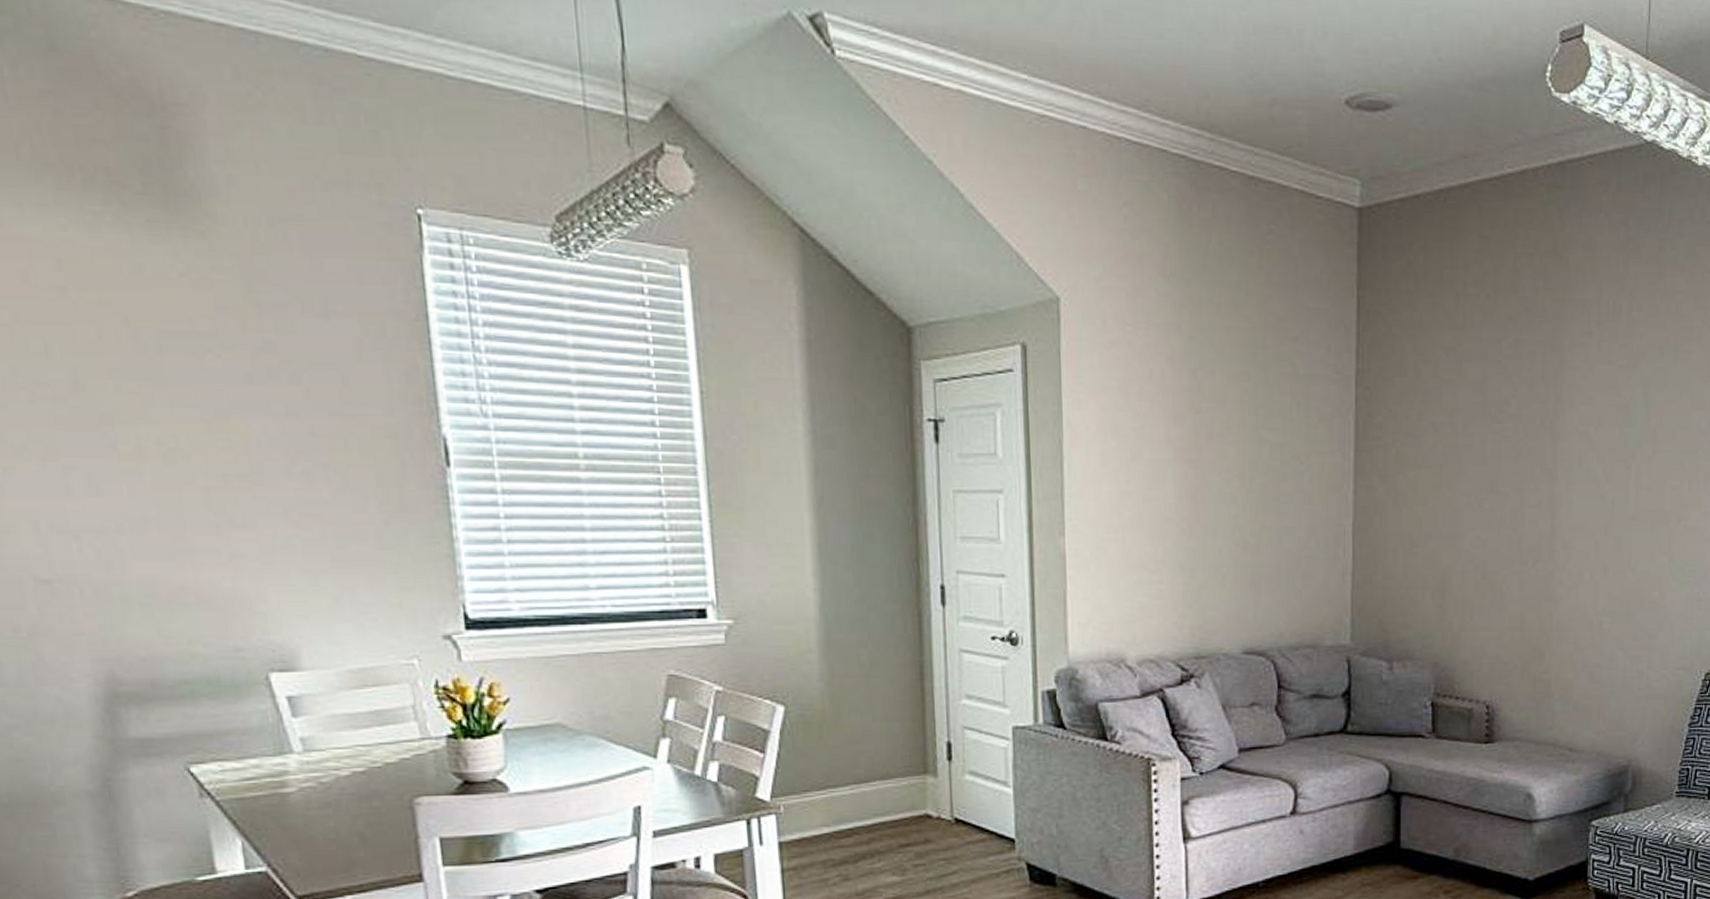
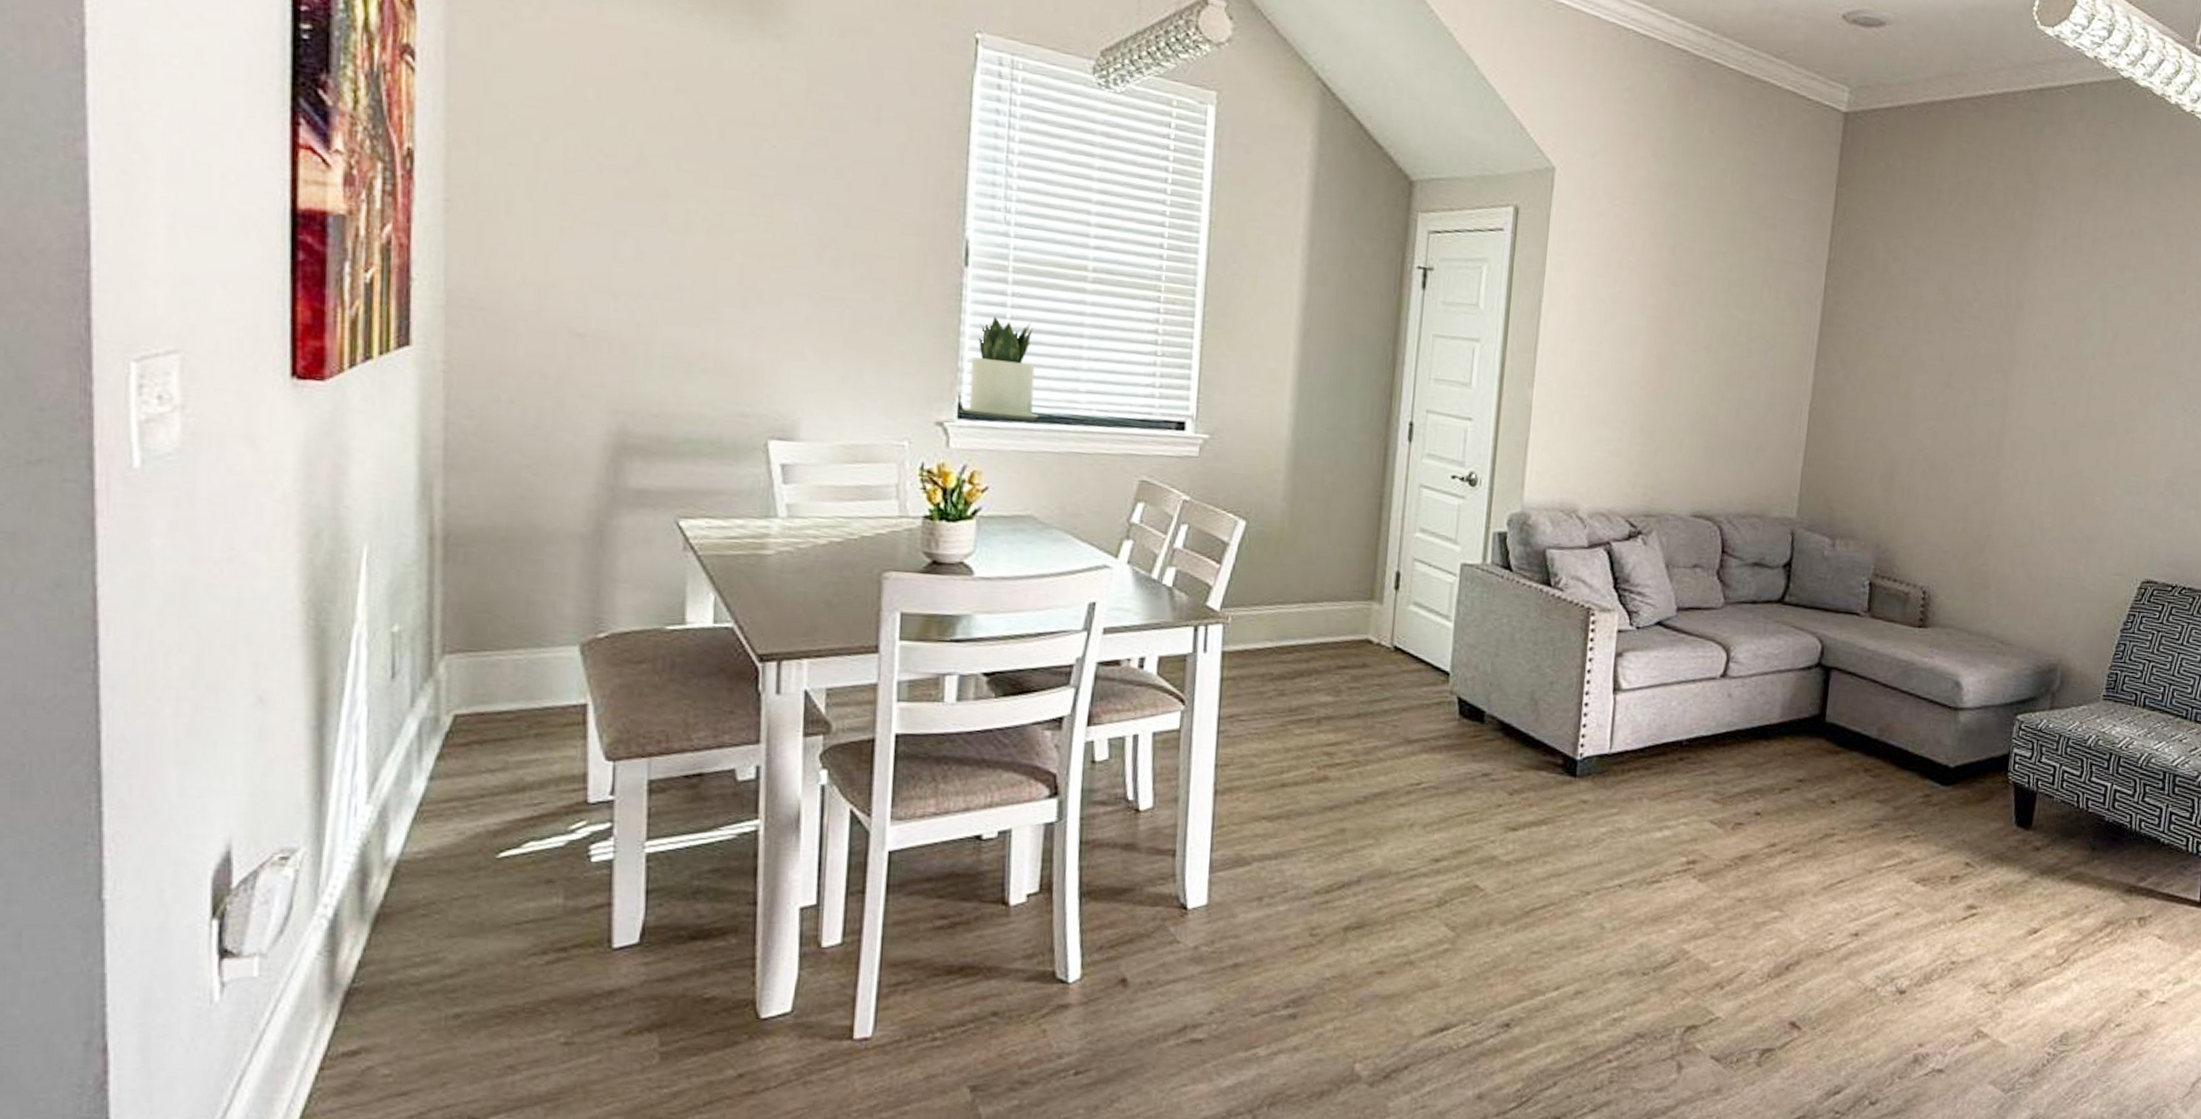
planter: none [469,516,552,625] -> present [962,316,1039,421]

